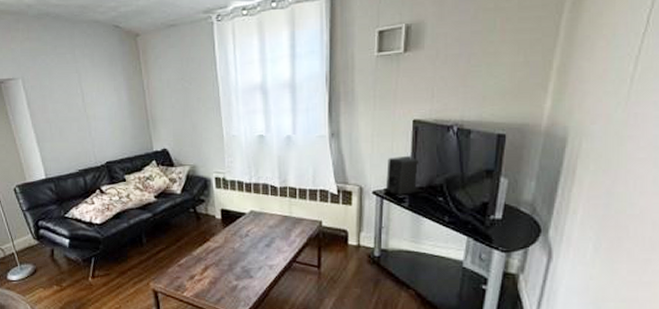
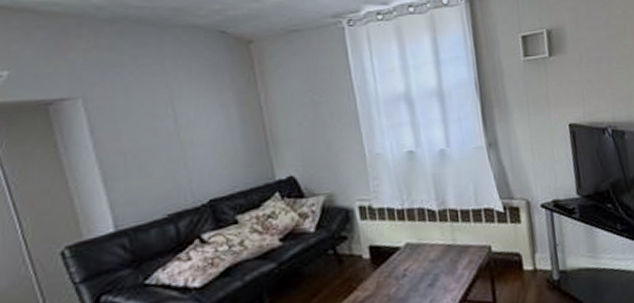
speaker: present [386,155,425,195] -> none [551,161,593,206]

